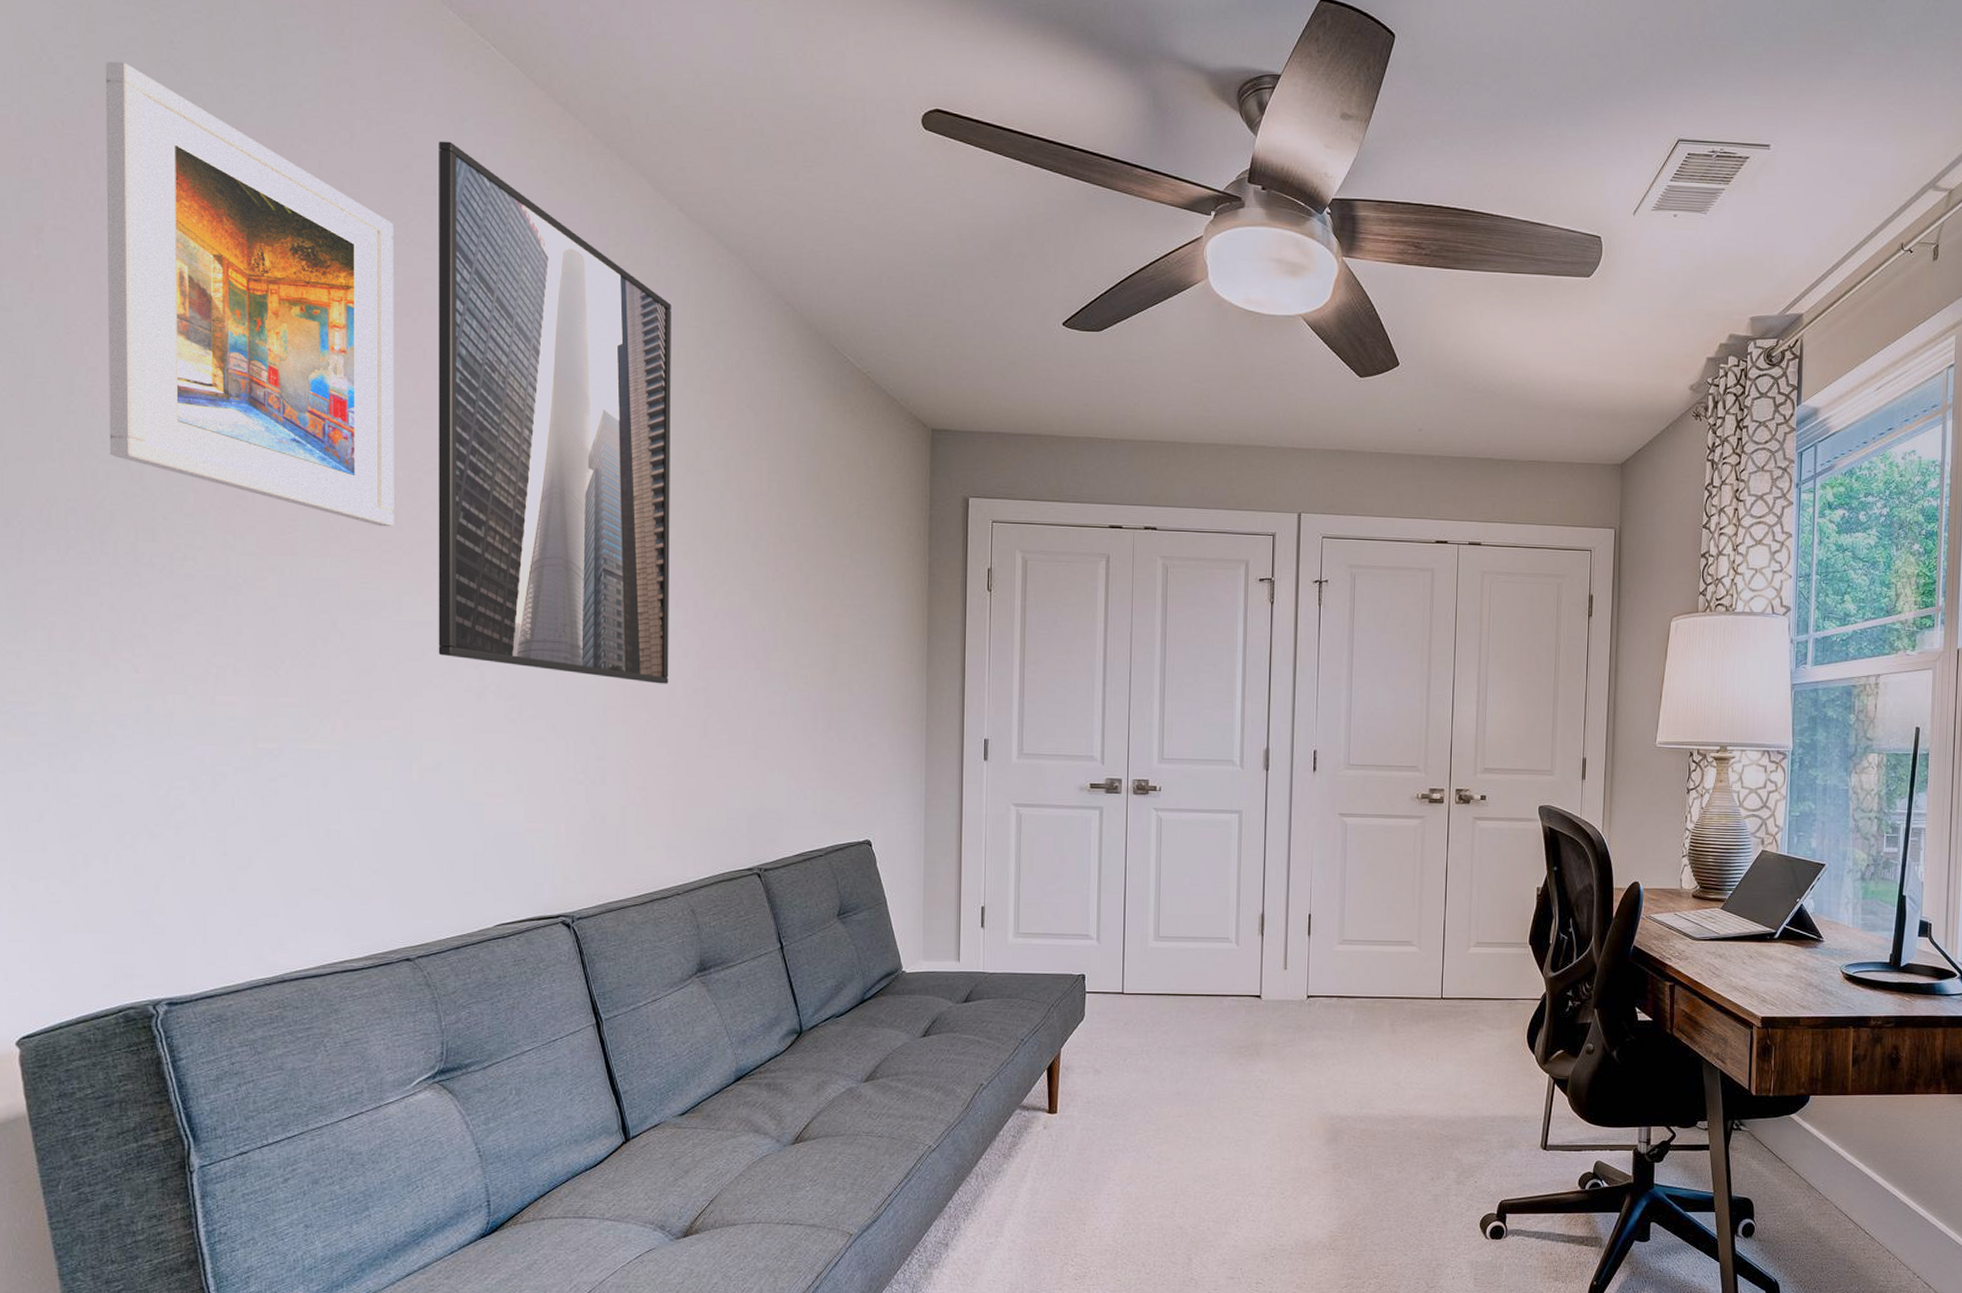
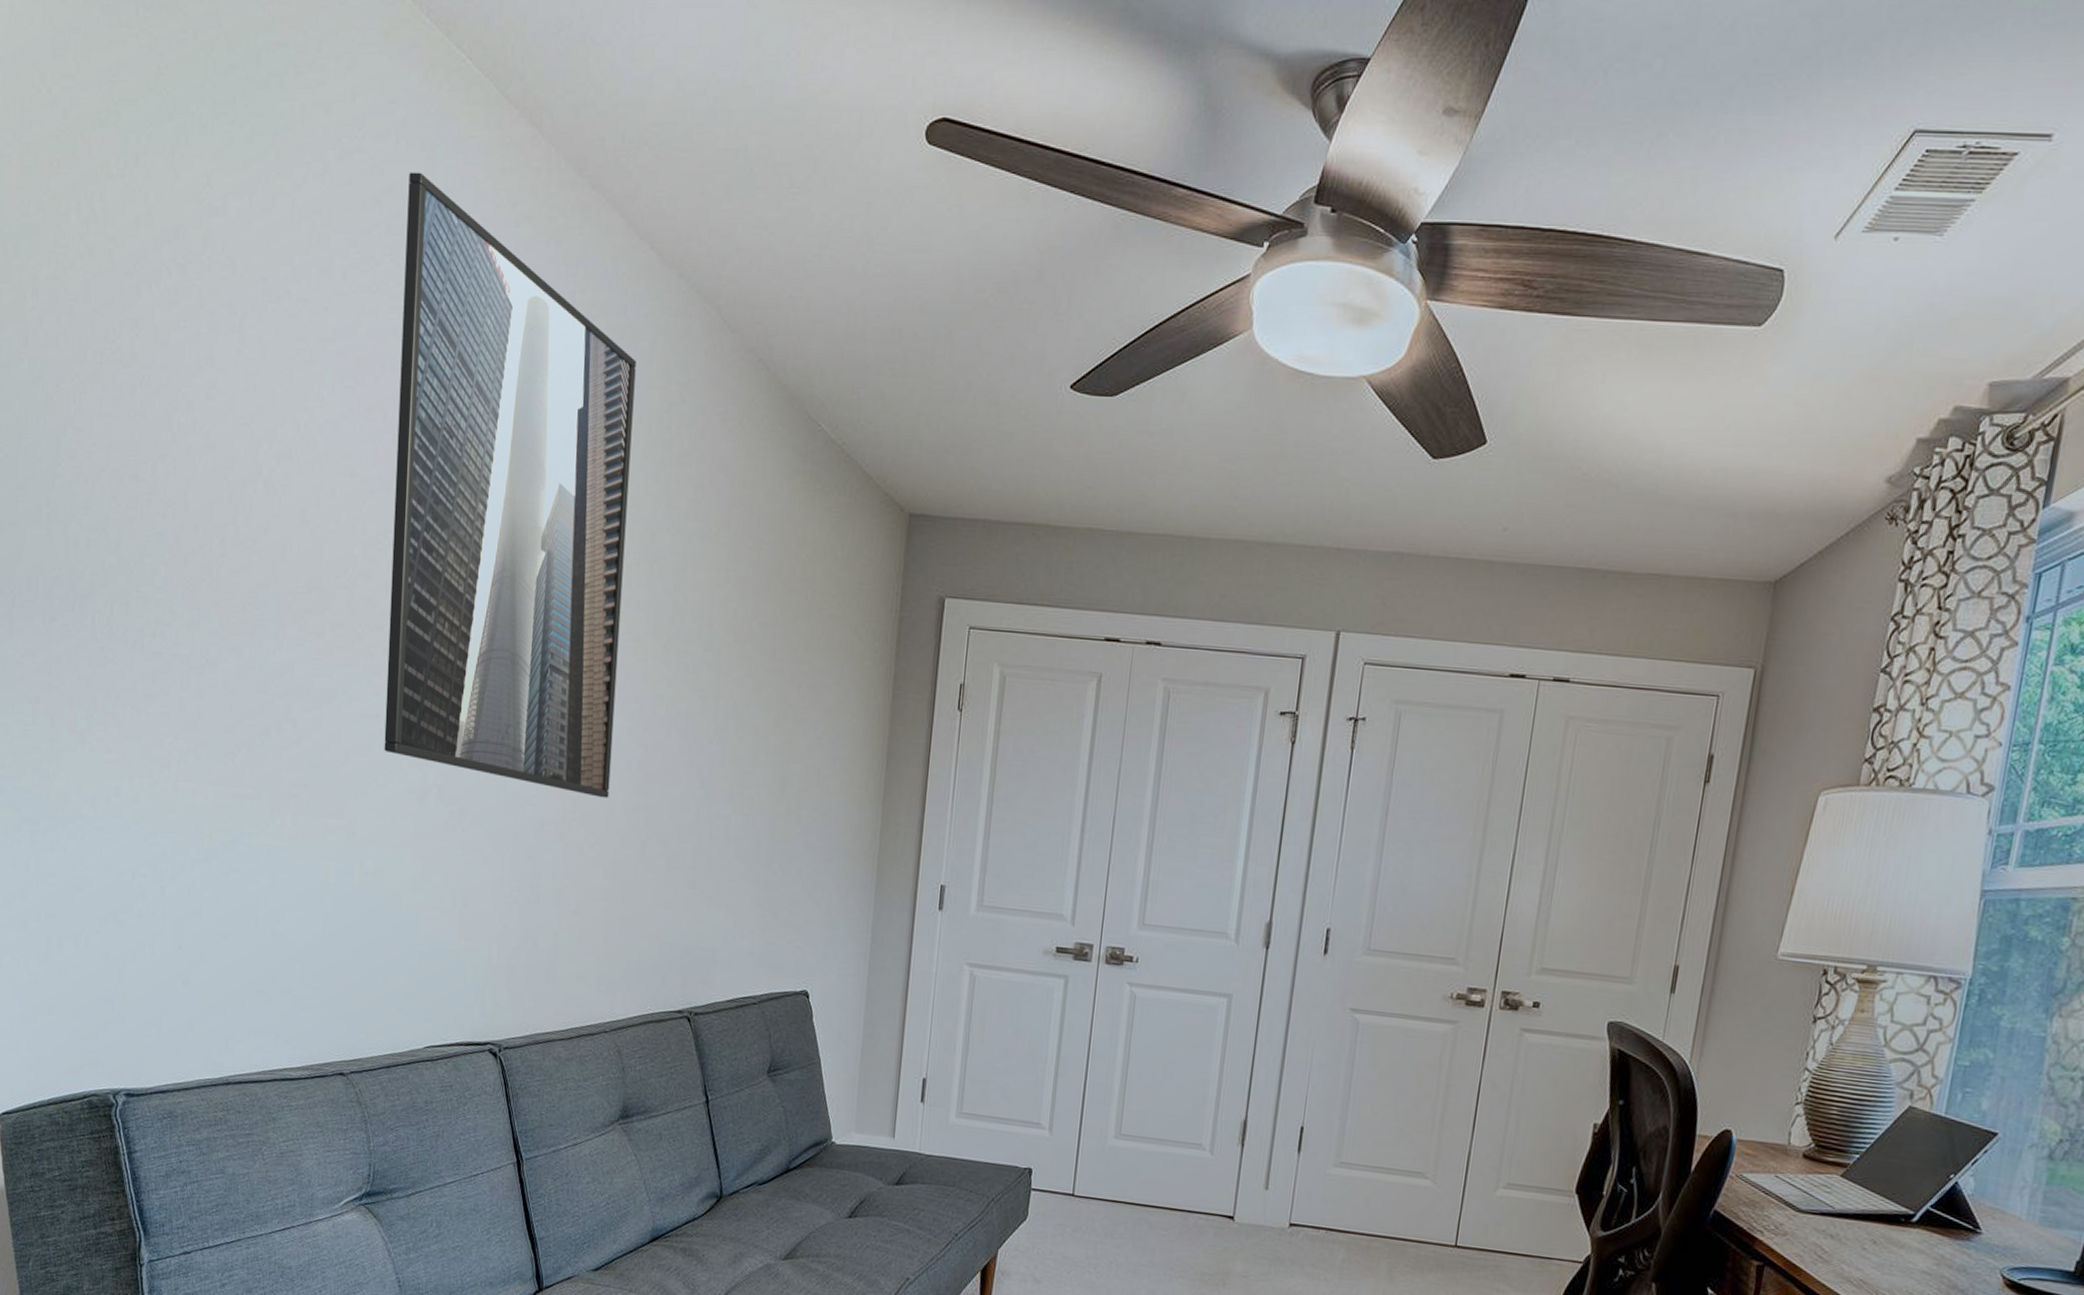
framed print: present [105,62,394,527] -> none [90,92,362,609]

